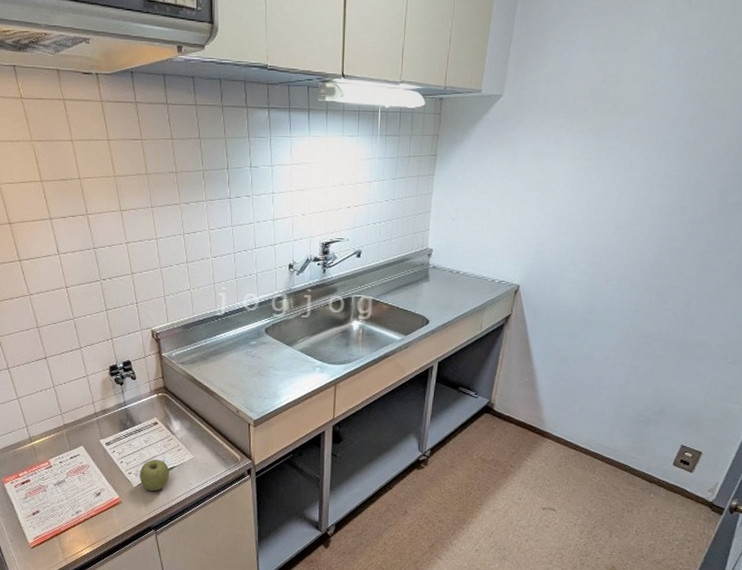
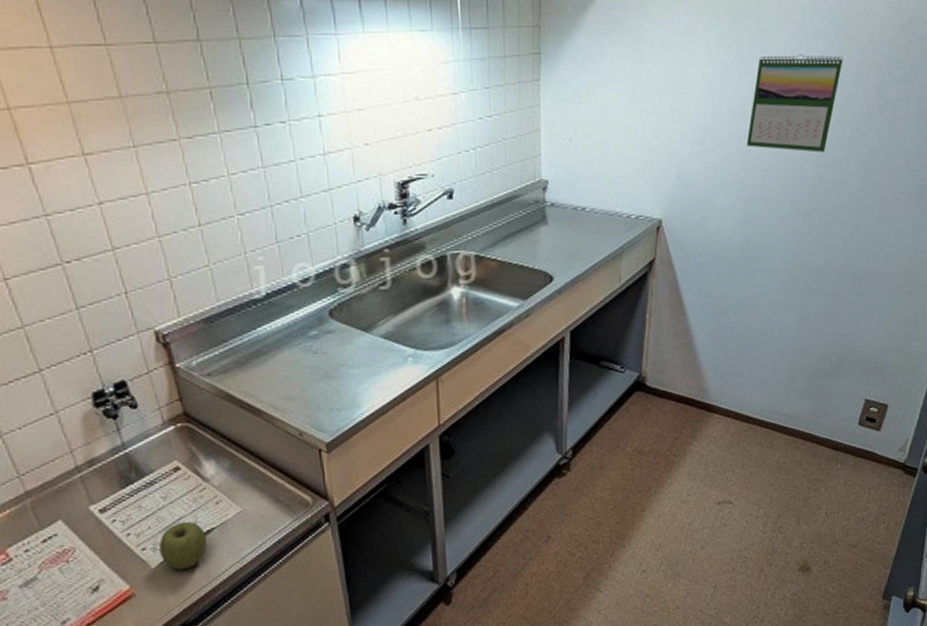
calendar: none [597,163,690,242] -> present [746,54,843,153]

